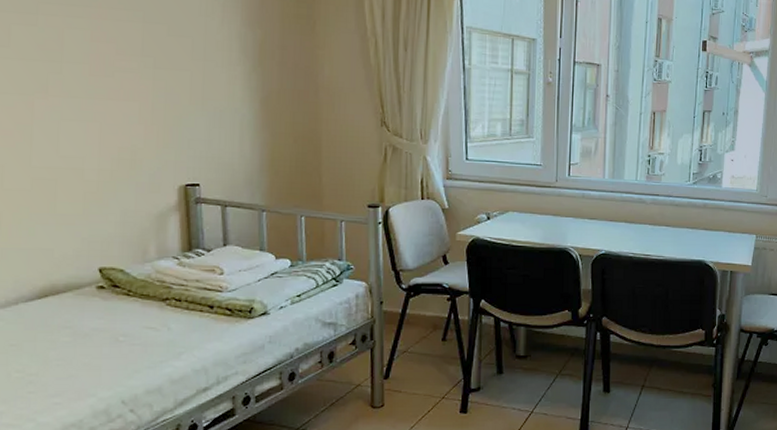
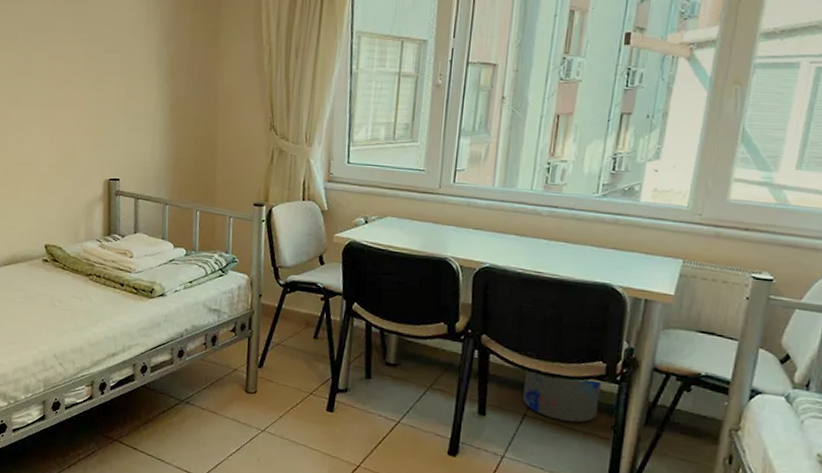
trash can: none [641,344,702,386] -> present [523,369,601,423]

